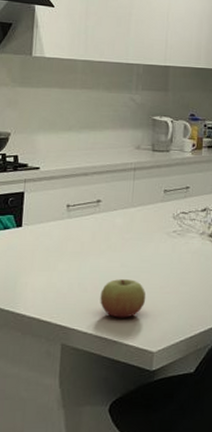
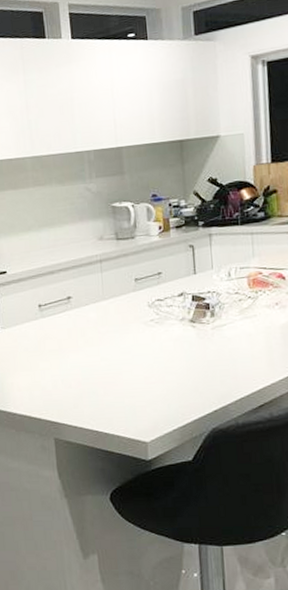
apple: present [100,279,146,318] -> none [85,372,132,411]

